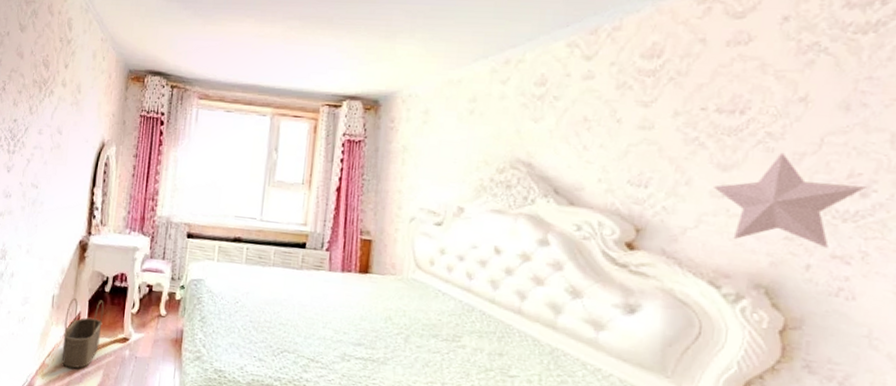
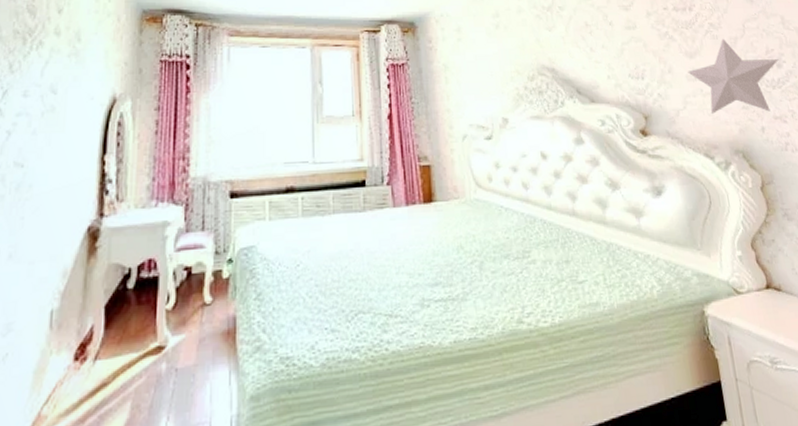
wicker basket: present [62,298,104,369] -> none [68,301,127,412]

